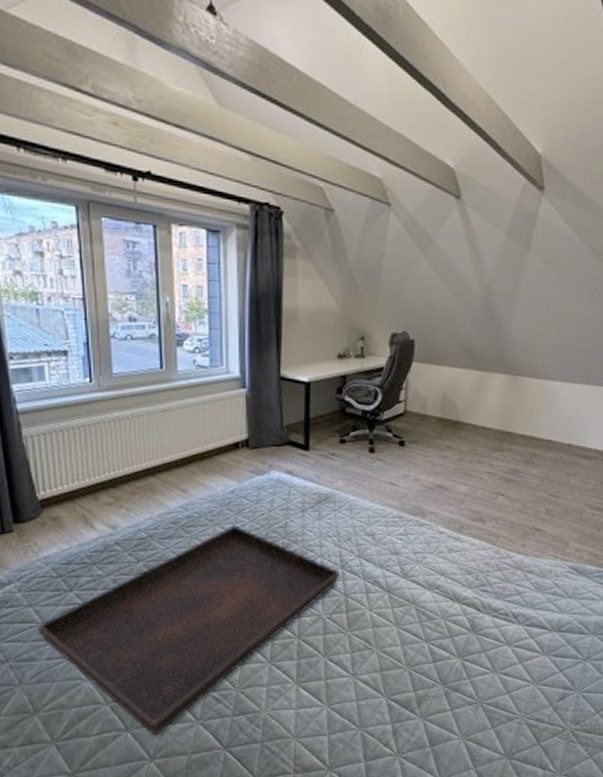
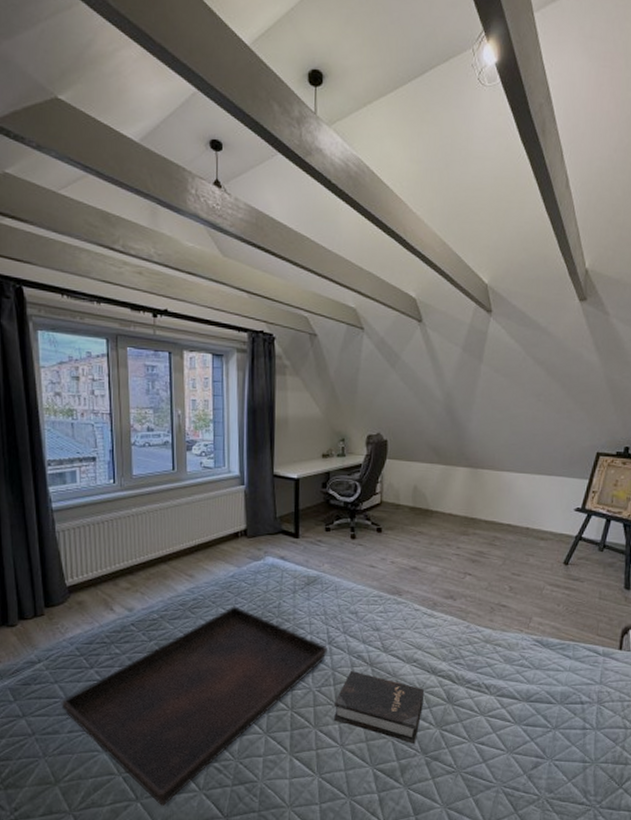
hardback book: none [345,597,446,675] -> present [333,671,424,745]

